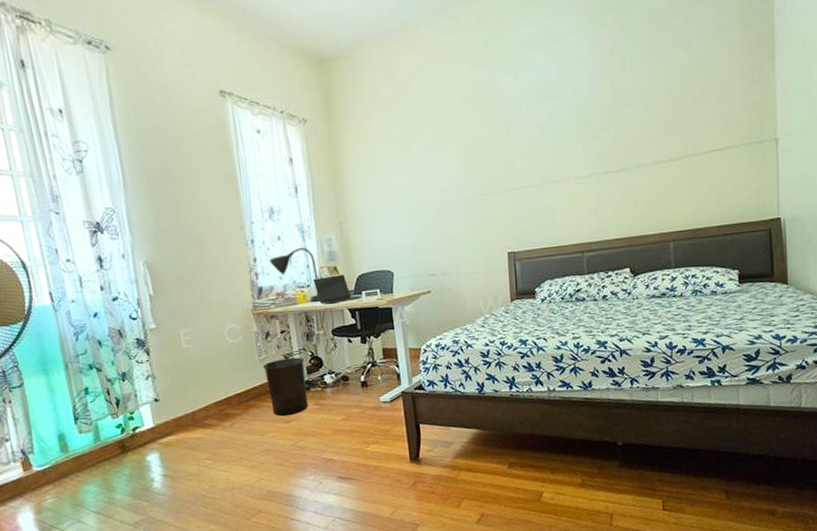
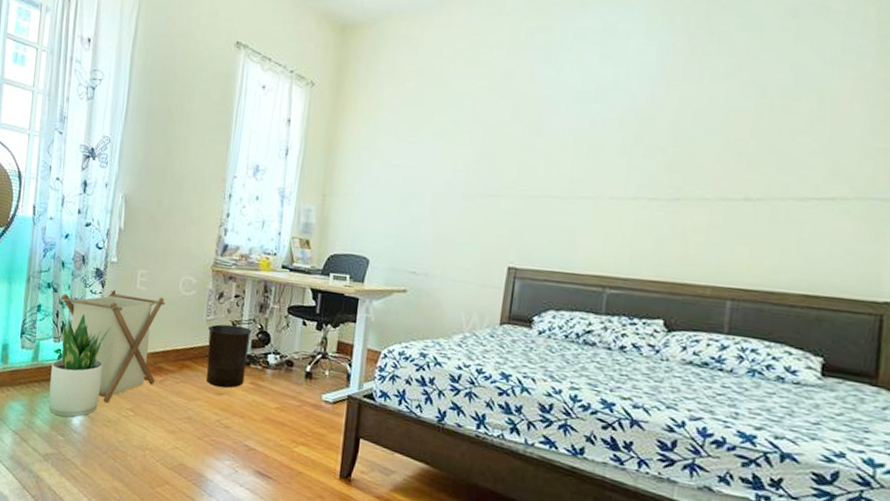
laundry basket: none [106,350,225,460] -> present [59,290,165,404]
planter: none [116,384,175,485] -> present [49,313,111,418]
desk lamp: present [269,247,320,302] -> none [241,212,289,273]
laptop: present [313,274,362,304] -> none [281,248,329,281]

